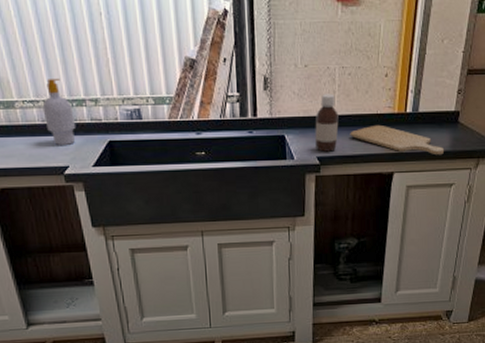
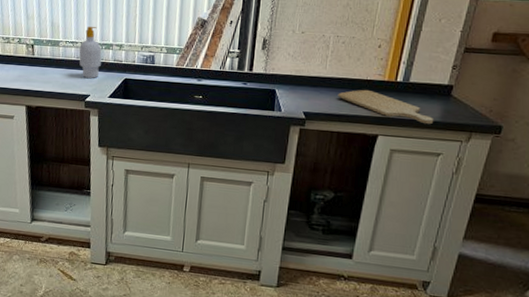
bottle: present [315,93,339,152] -> none [303,57,329,109]

